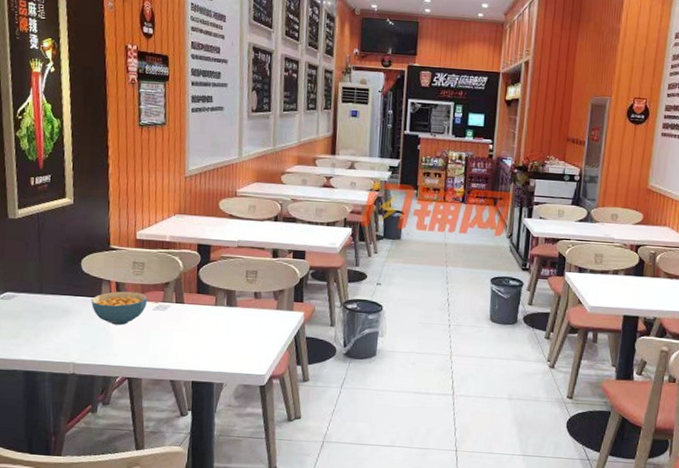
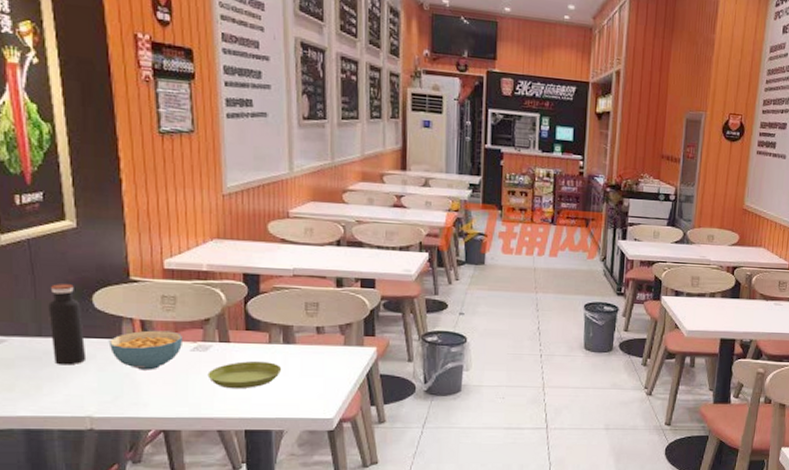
water bottle: none [48,250,74,319] -> present [48,284,87,365]
saucer: none [165,320,225,345] -> present [207,360,282,389]

